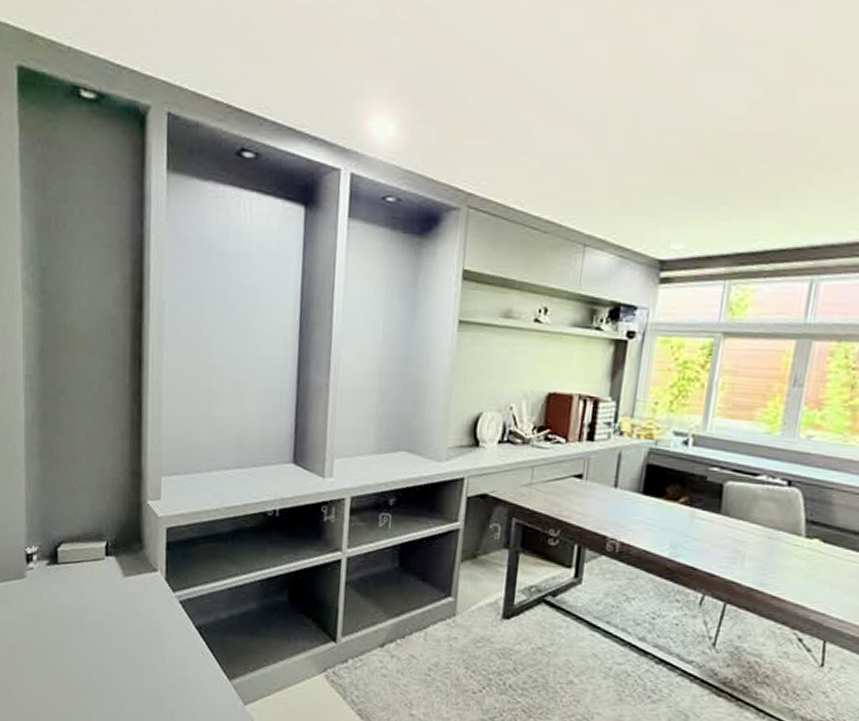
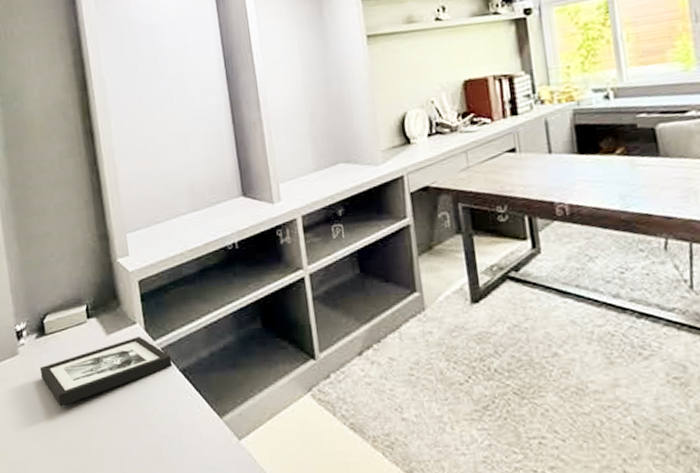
picture frame: none [46,584,189,639] -> present [39,335,173,407]

